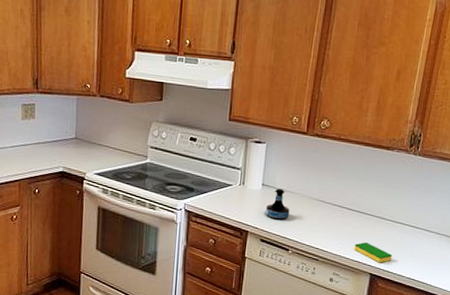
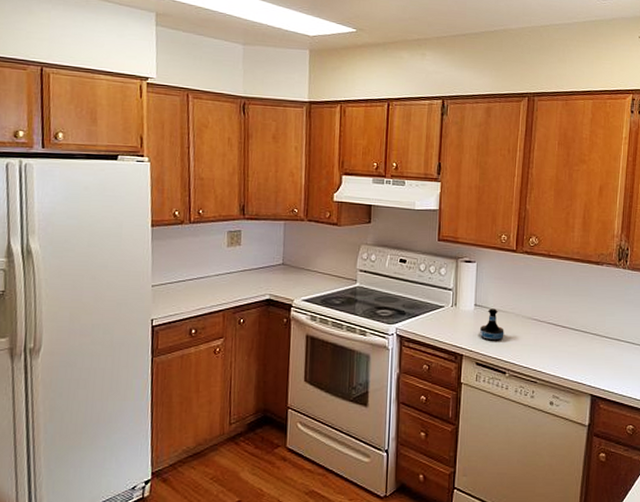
dish sponge: present [354,242,392,263] -> none [572,361,611,383]

